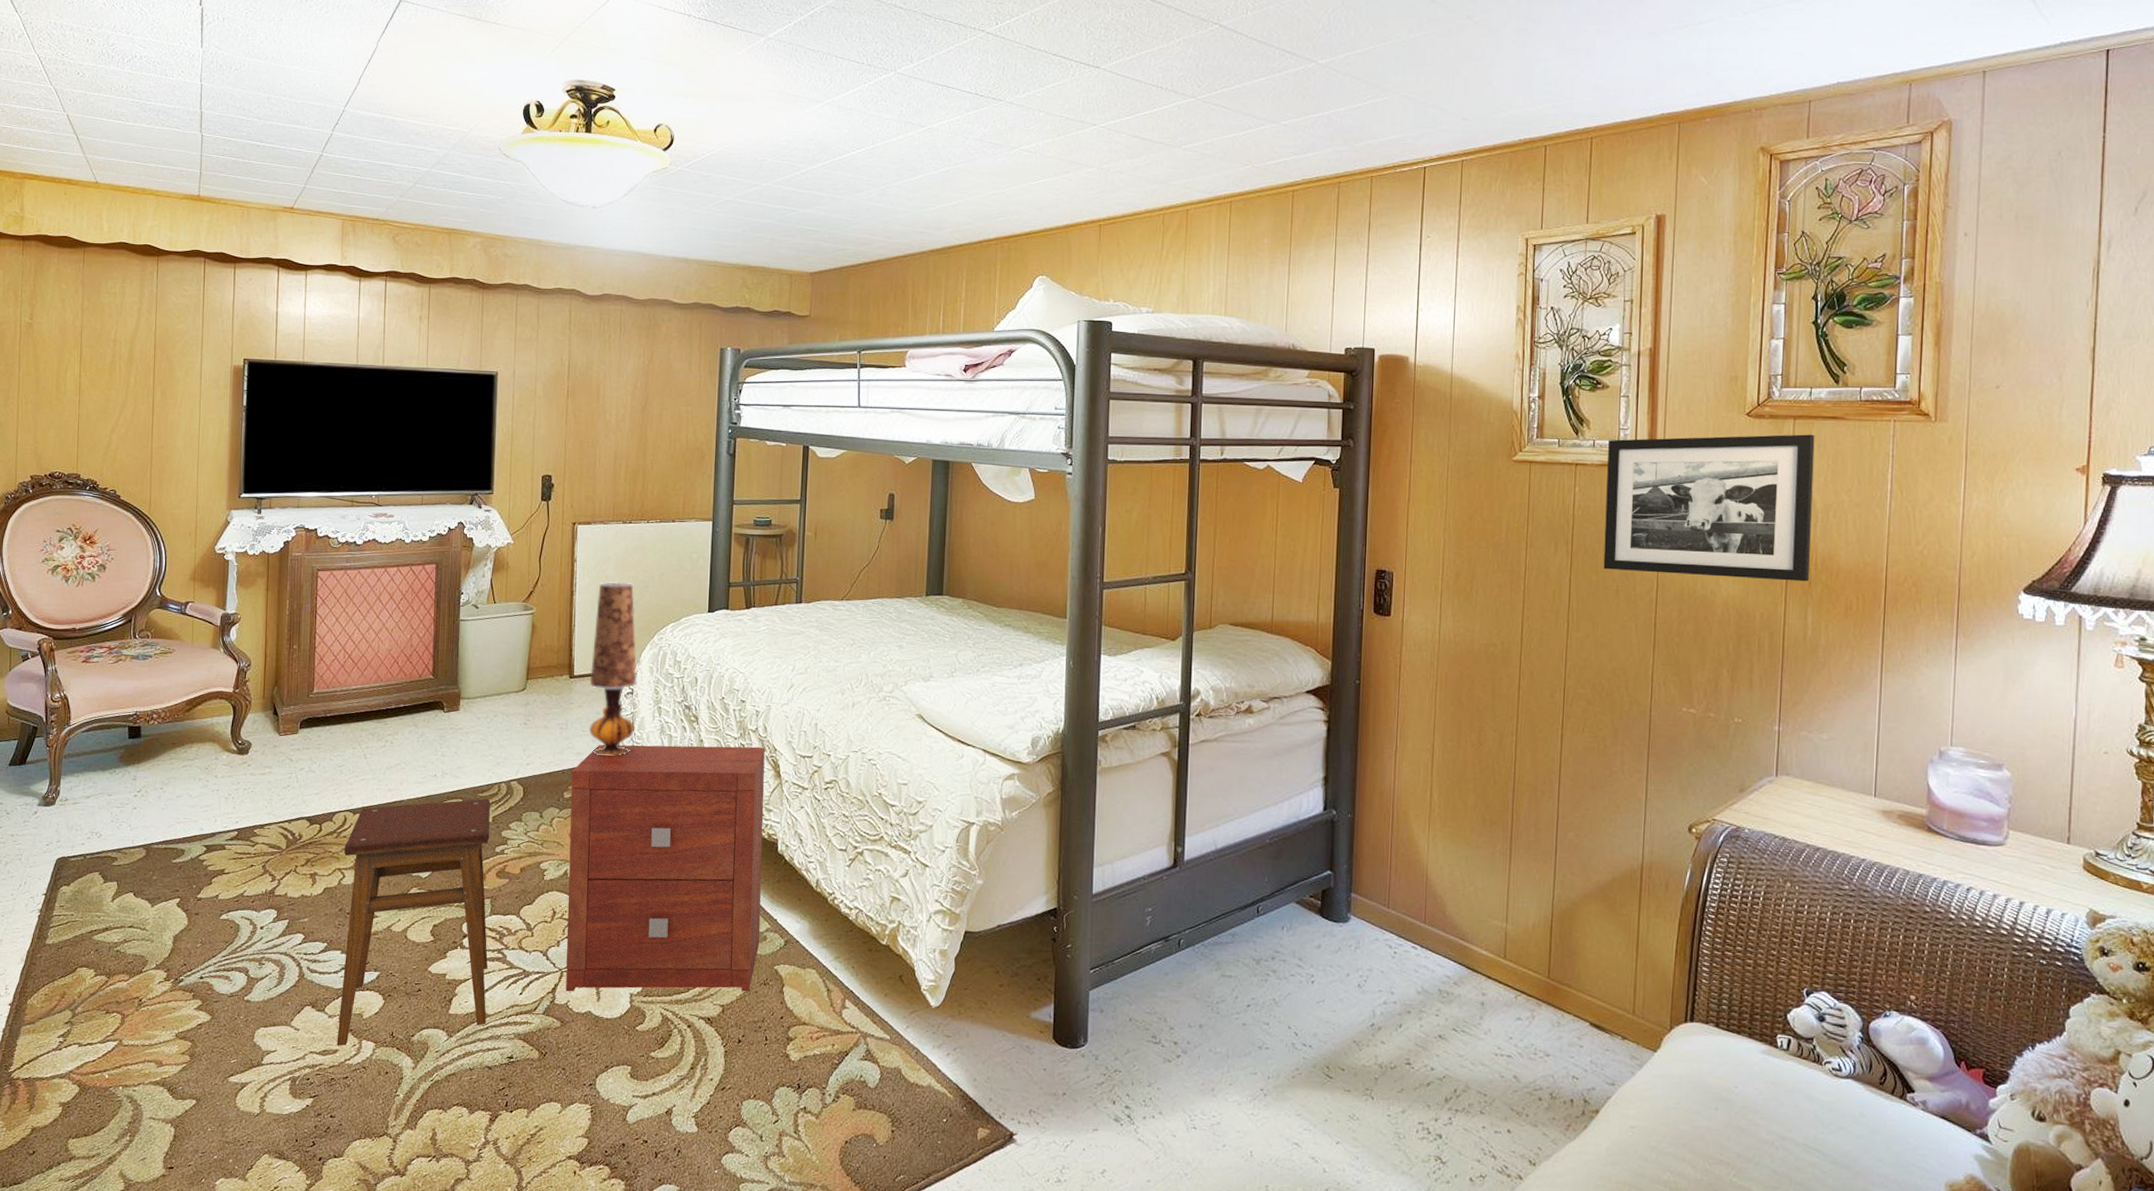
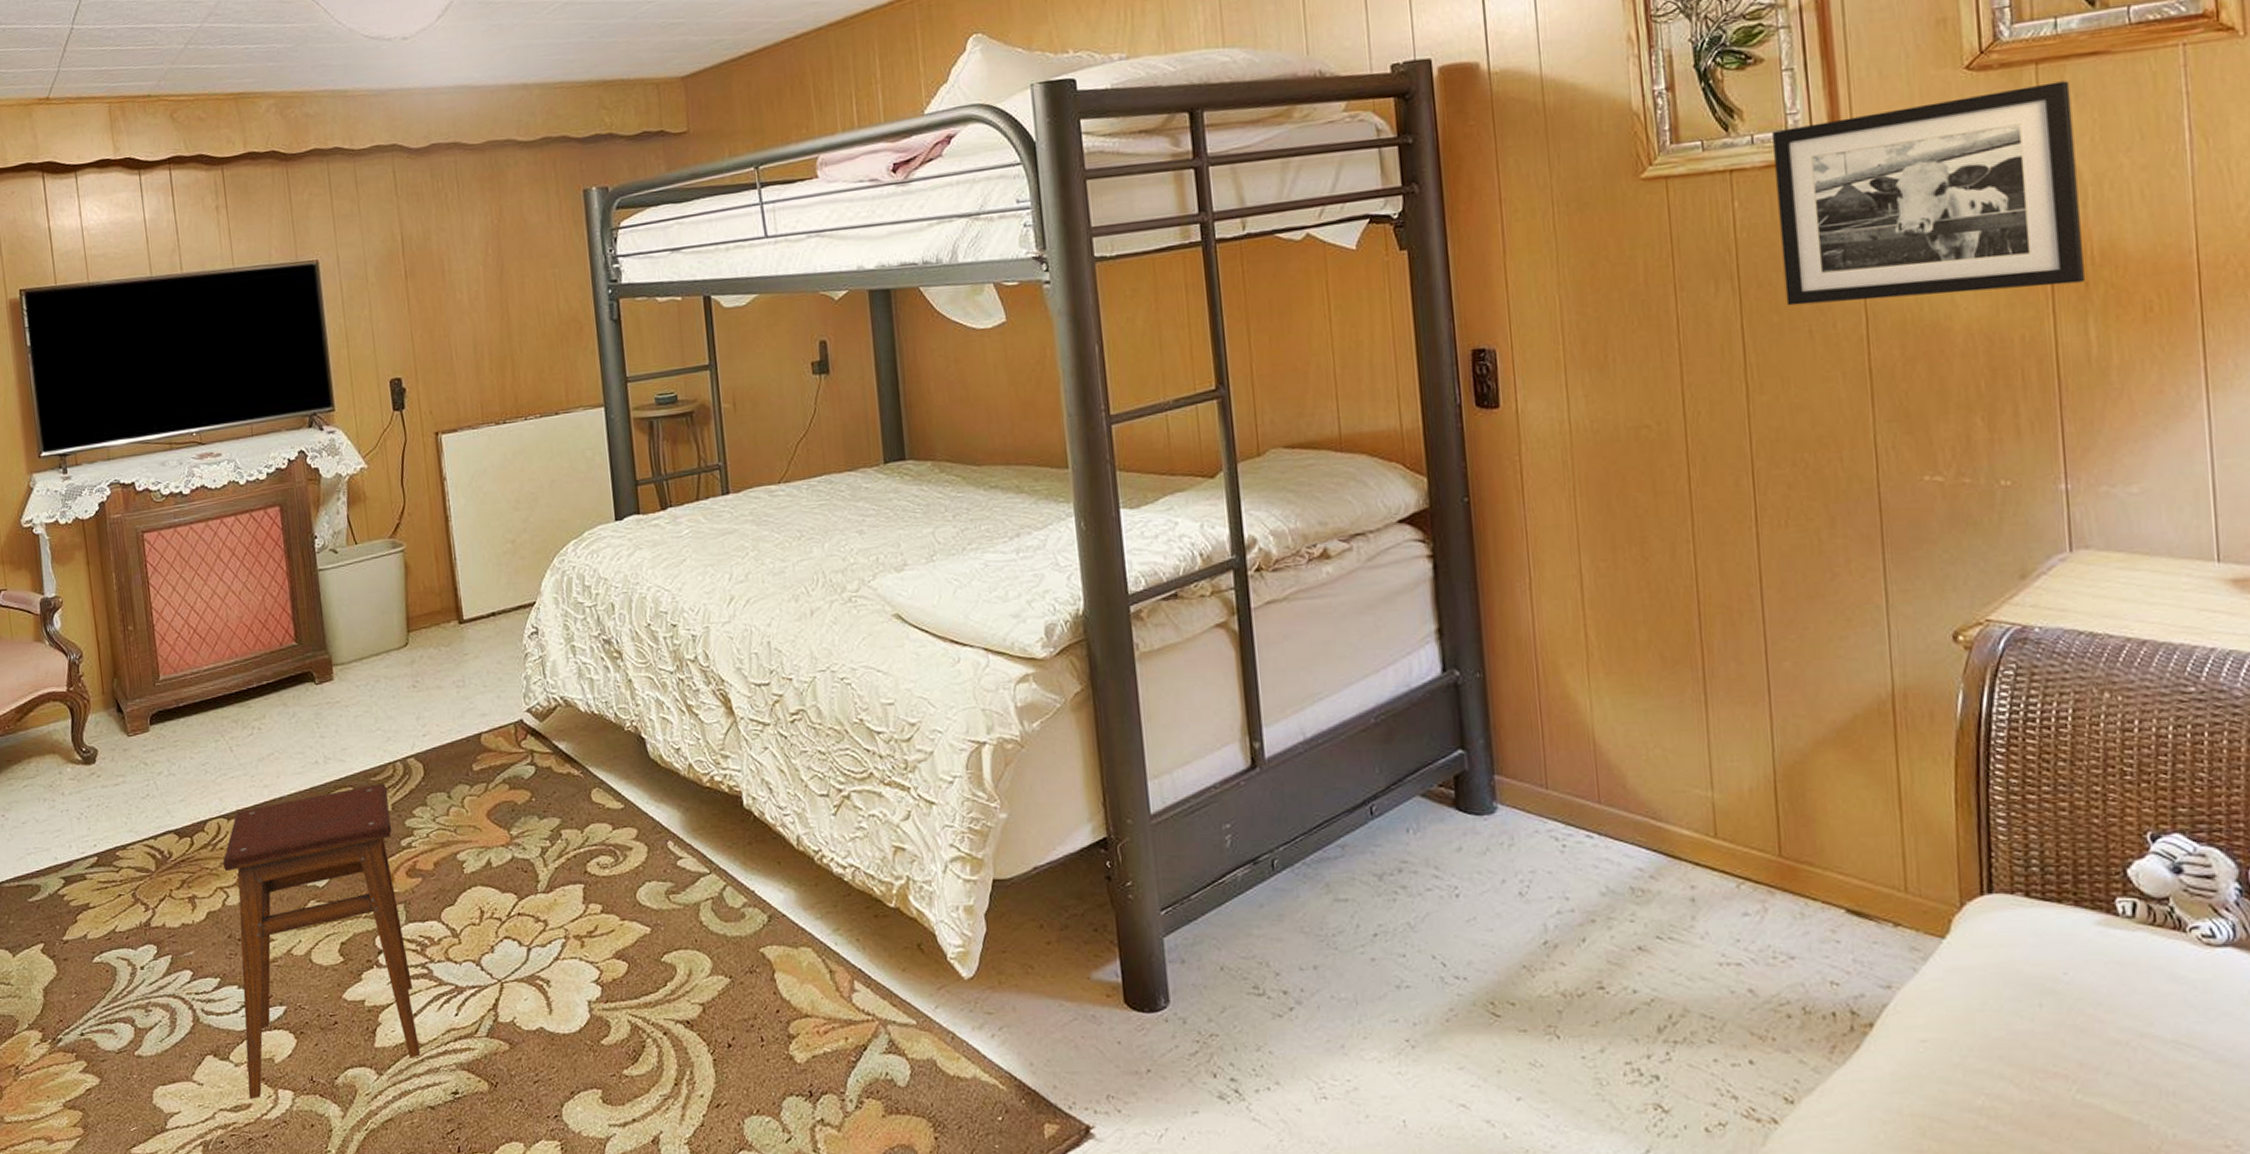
nightstand: present [566,745,765,992] -> none [478,679,737,1007]
table lamp: present [589,581,637,757] -> none [478,496,546,715]

